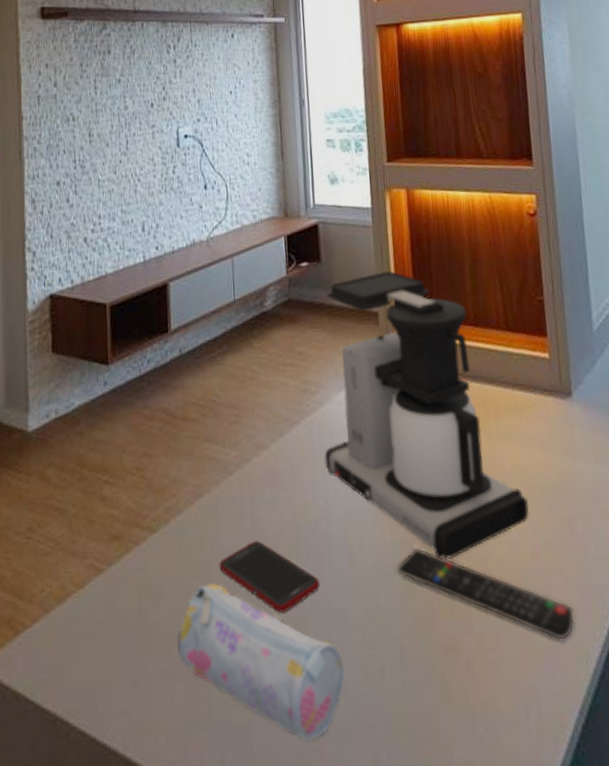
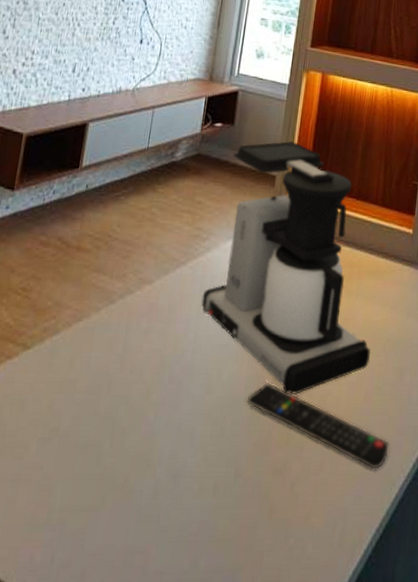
pencil case: present [177,583,345,742] -> none [29,400,183,545]
cell phone: present [219,541,320,613] -> none [84,365,176,430]

